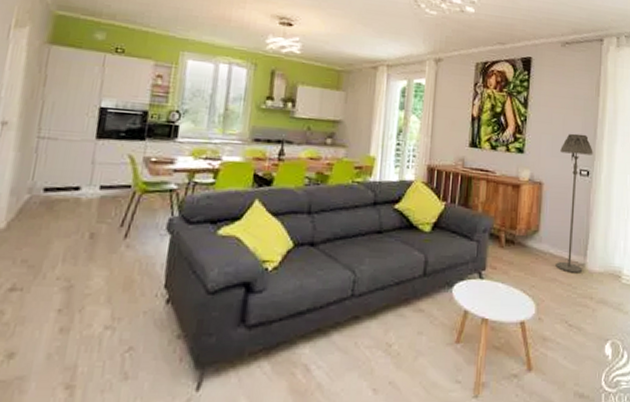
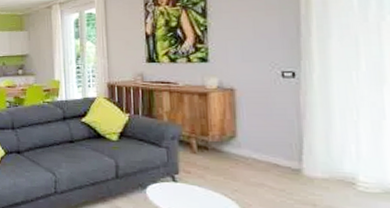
floor lamp: present [556,133,593,273] -> none [253,34,298,179]

